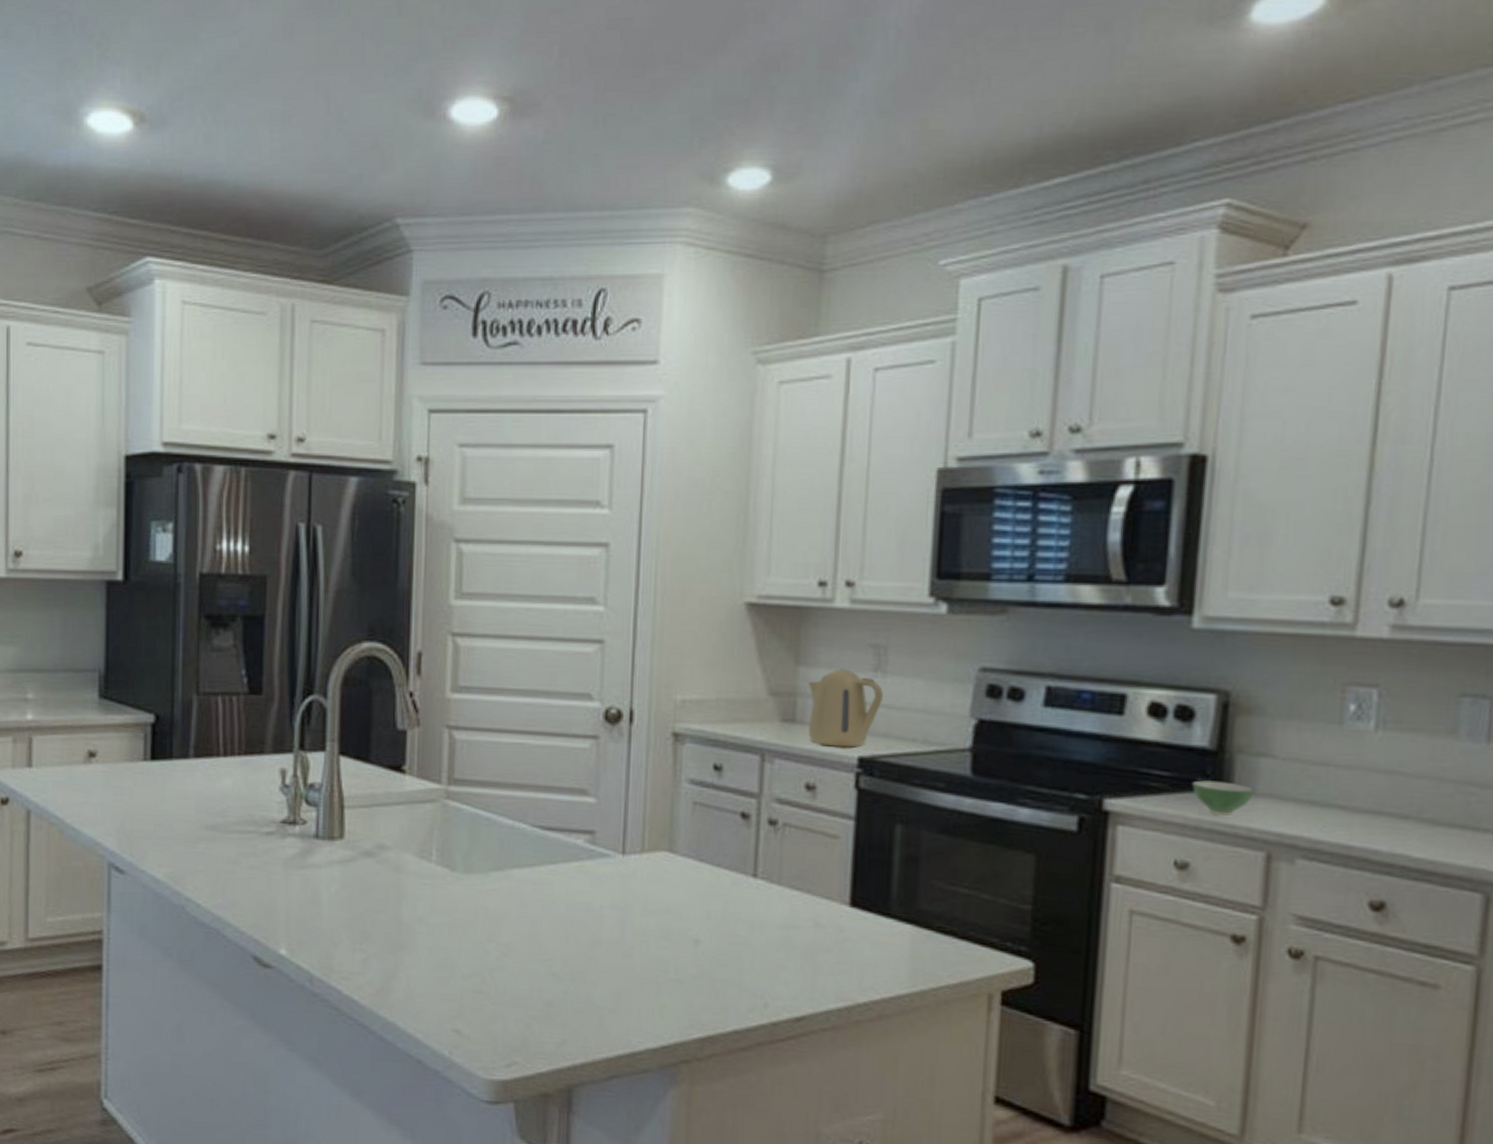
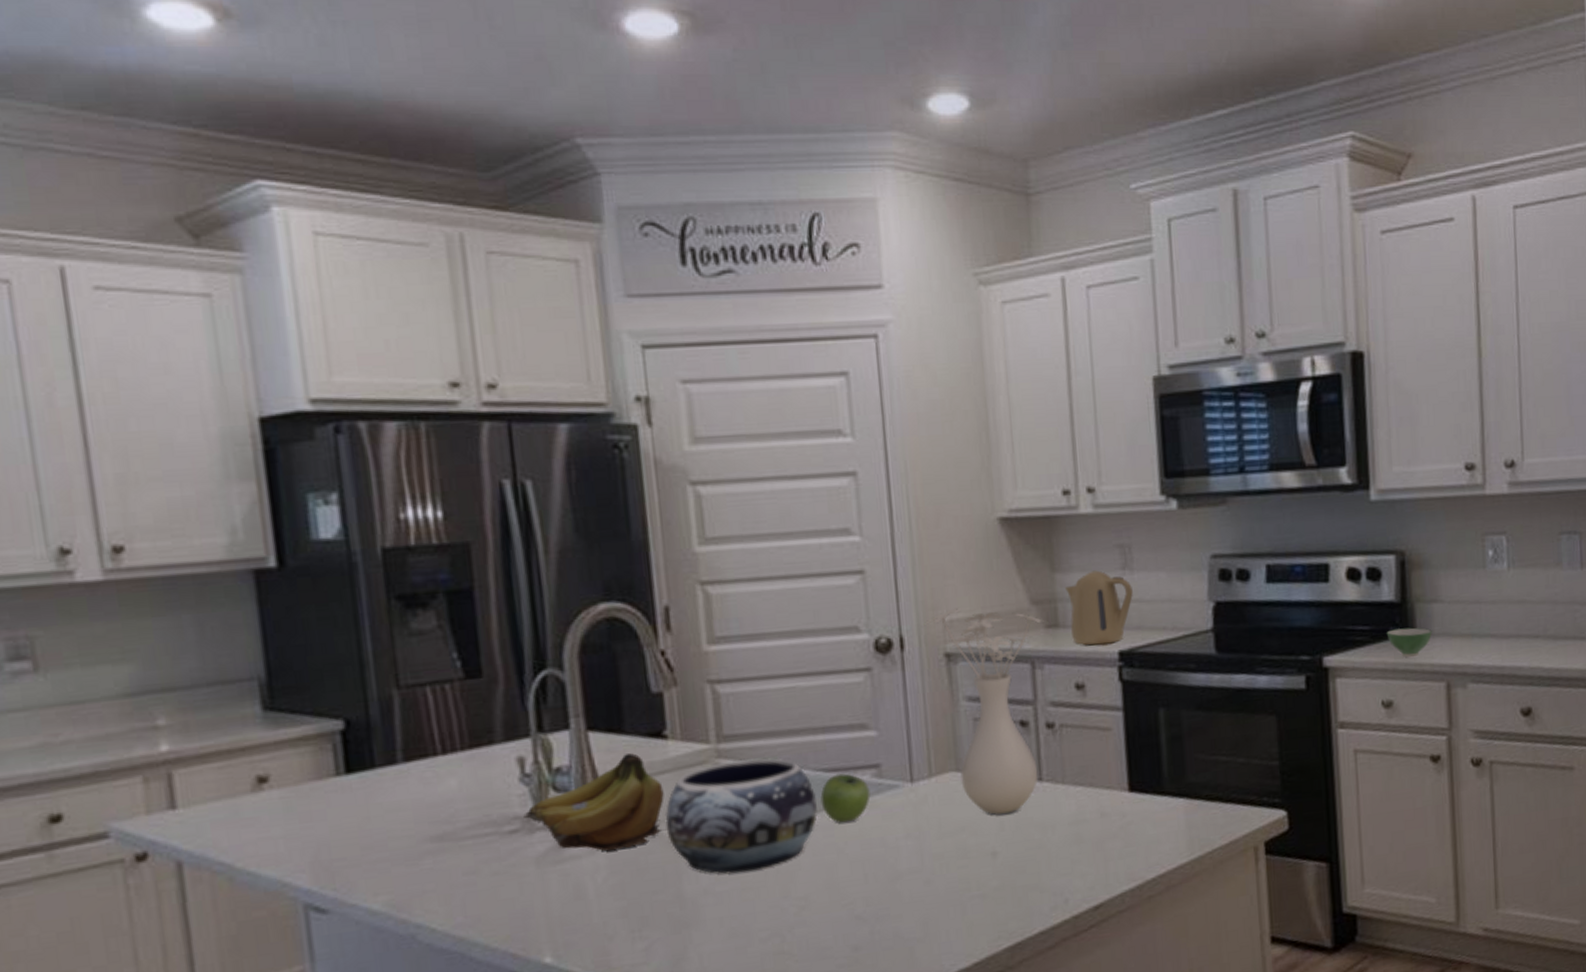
fruit: none [282,781,396,867] -> present [527,753,664,852]
decorative bowl: none [394,803,531,909] -> present [664,757,819,874]
fruit: none [534,833,582,882] -> present [820,773,871,823]
vase: none [652,688,786,905] -> present [921,607,1050,815]

